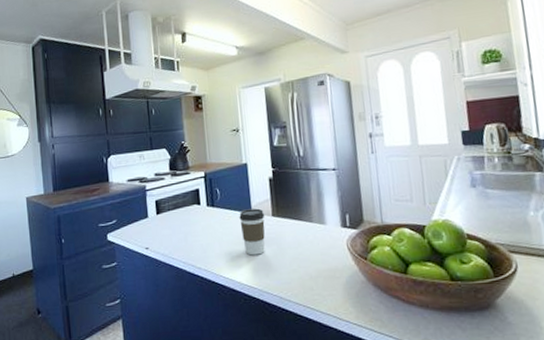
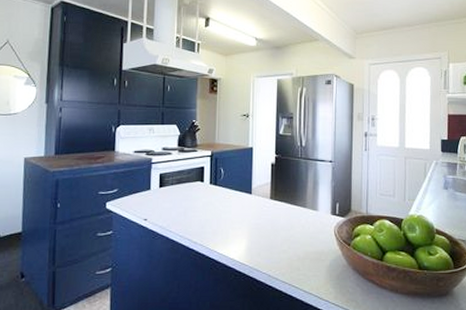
coffee cup: present [239,208,265,256] -> none [239,190,264,234]

